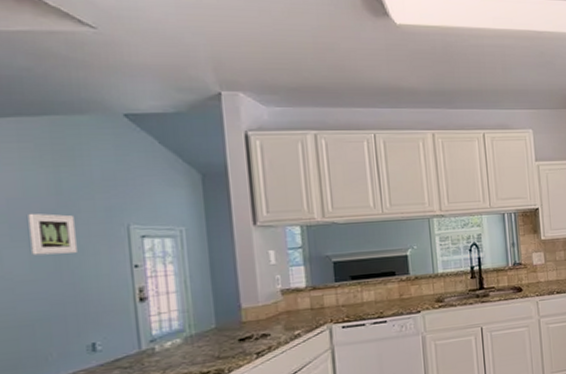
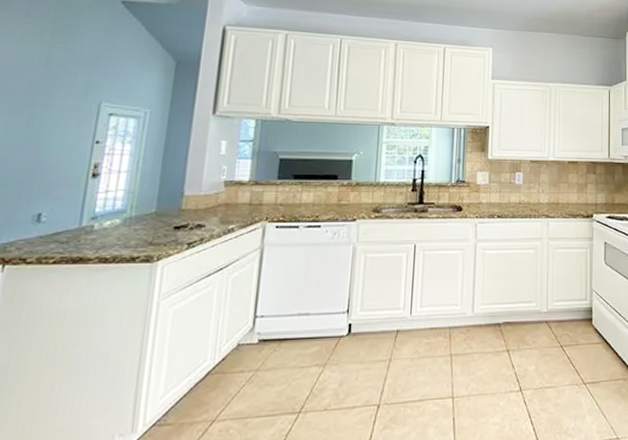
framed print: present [28,213,79,255] -> none [9,82,55,123]

